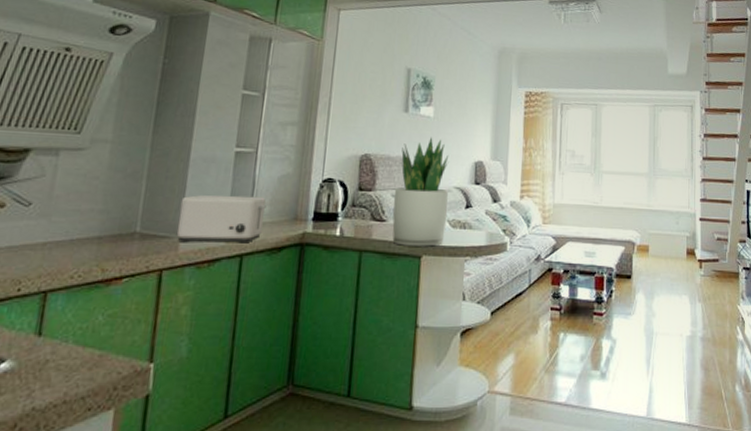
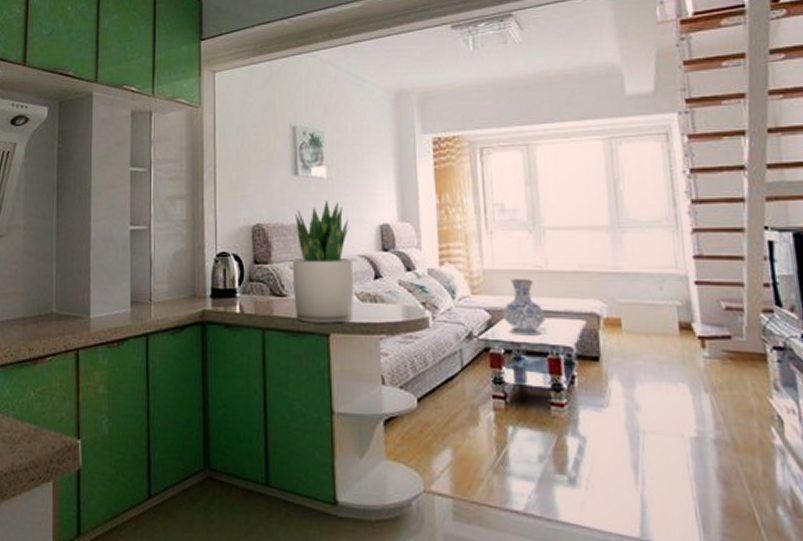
toaster: present [176,194,266,243] -> none [87,274,165,322]
vase: none [565,212,596,259] -> present [503,279,545,336]

